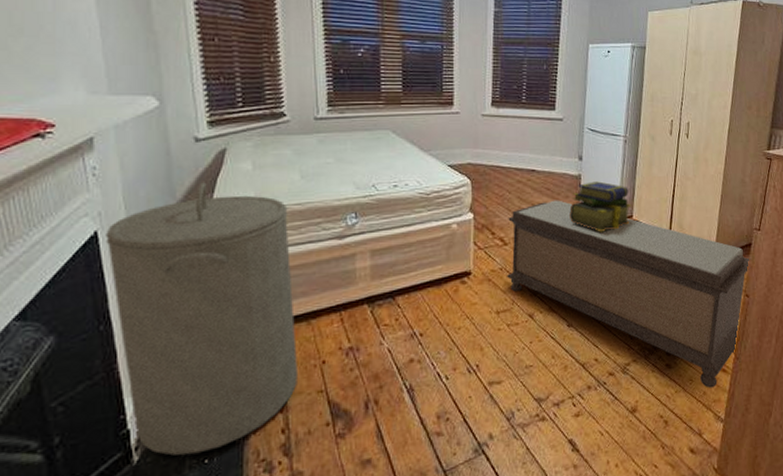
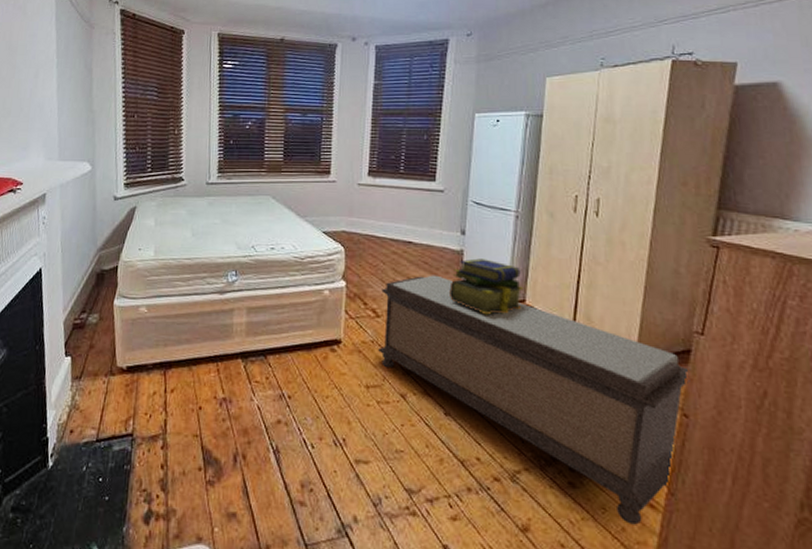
laundry hamper: present [106,182,297,456] -> none [46,234,180,471]

